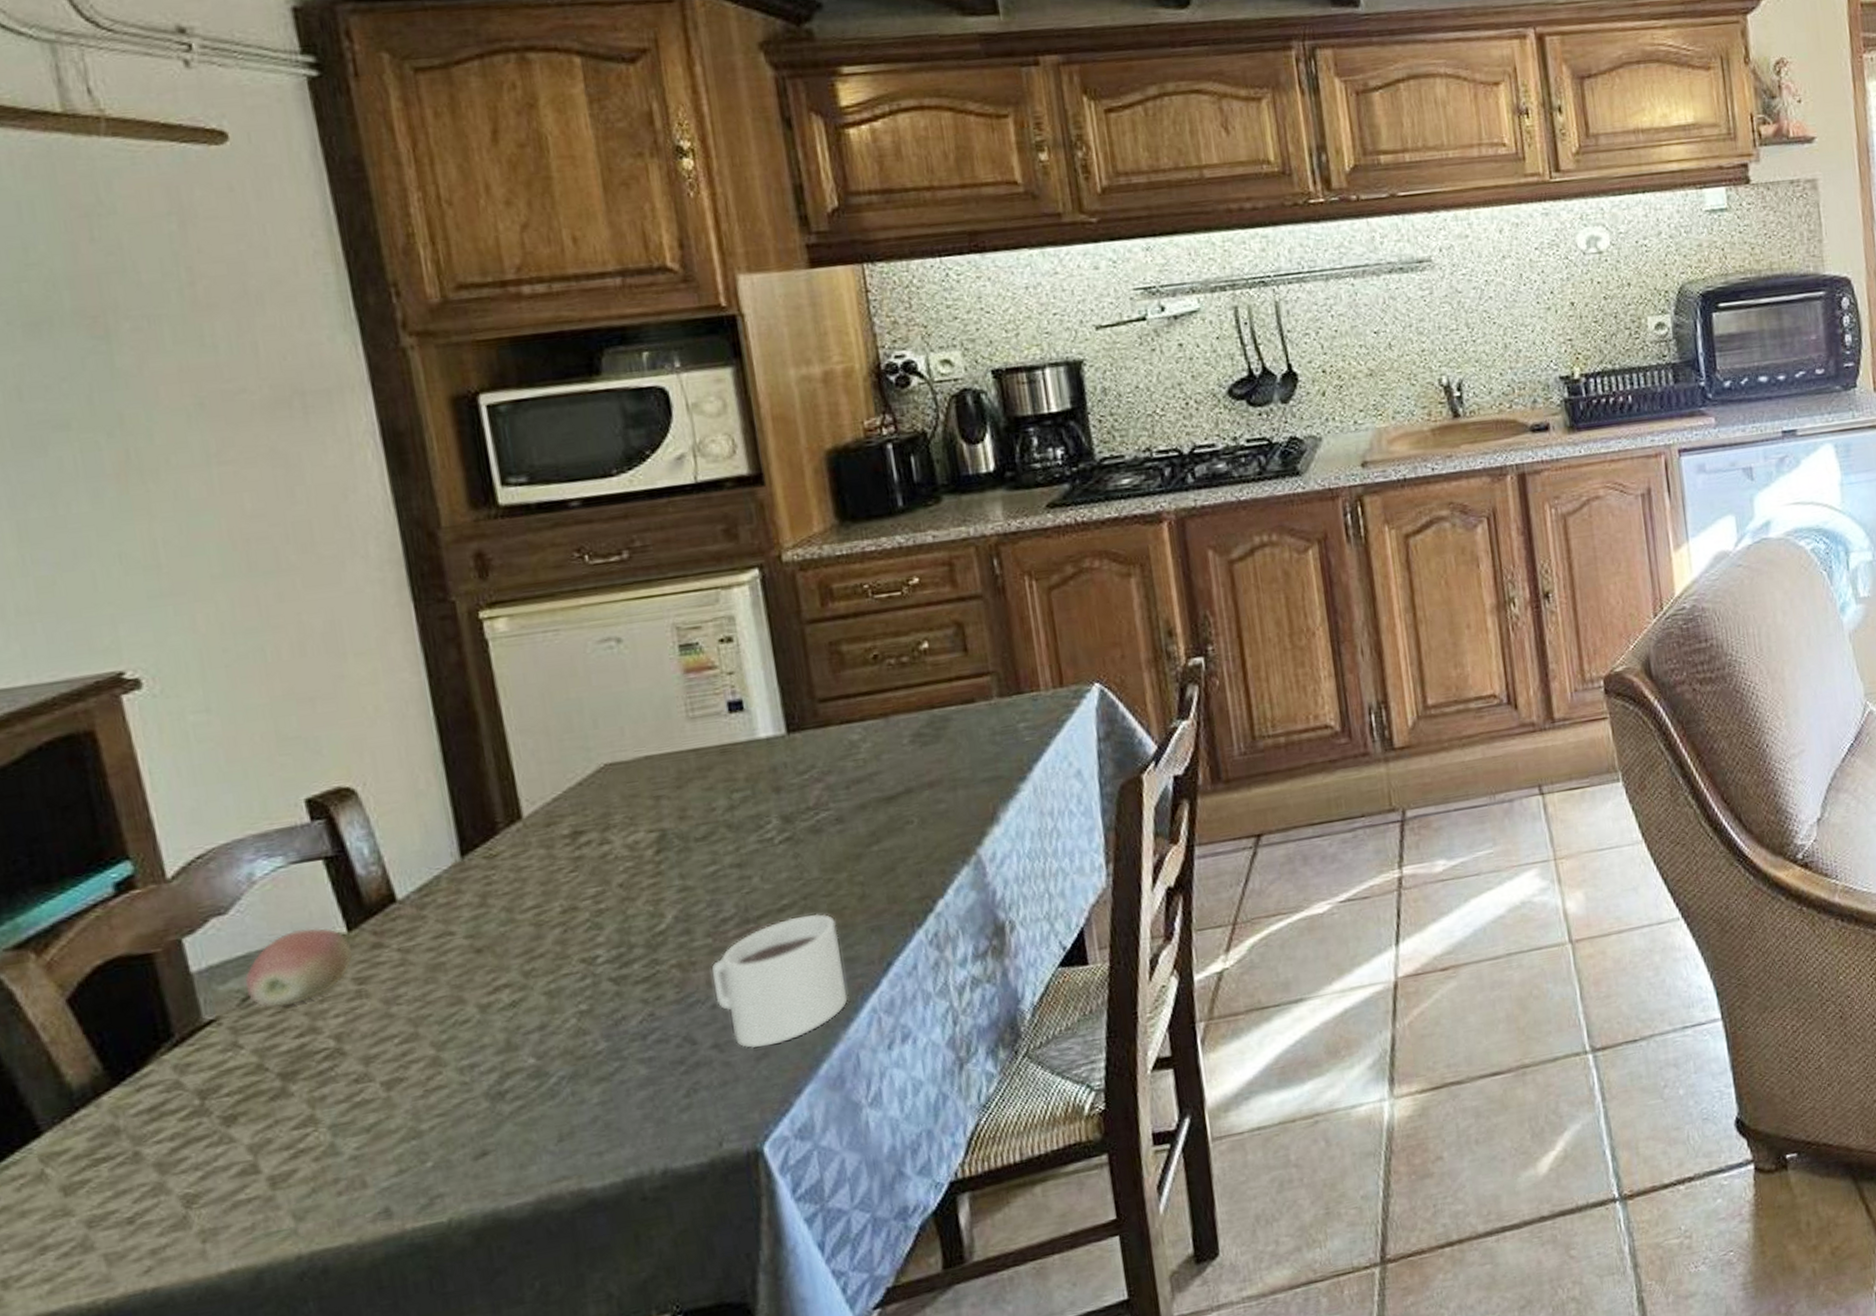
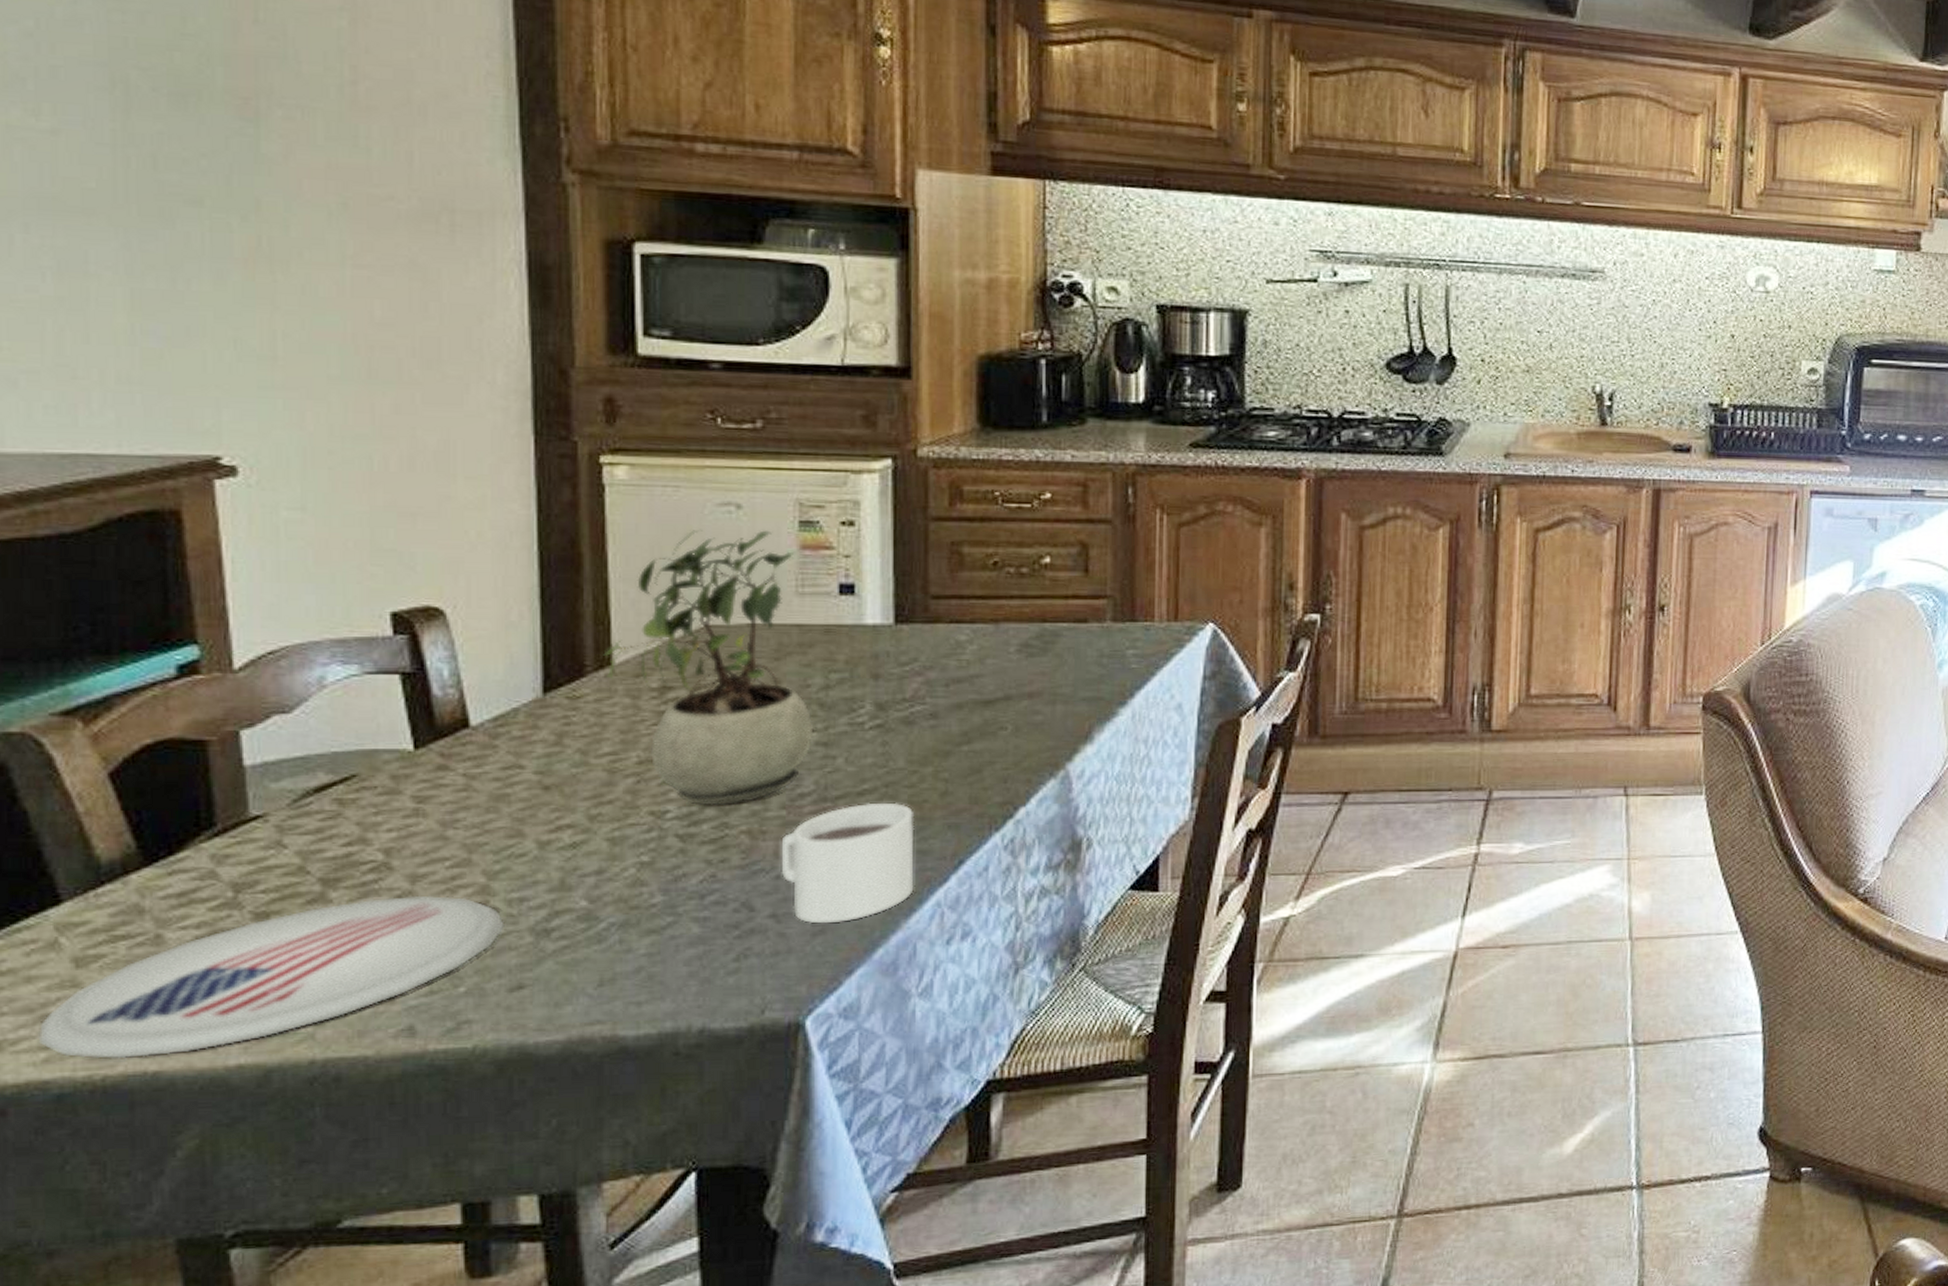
plate: none [39,1072,460,1286] -> present [38,895,505,1059]
fruit: present [245,927,354,1008] -> none [299,739,416,813]
potted plant: none [512,660,727,946] -> present [603,529,814,806]

